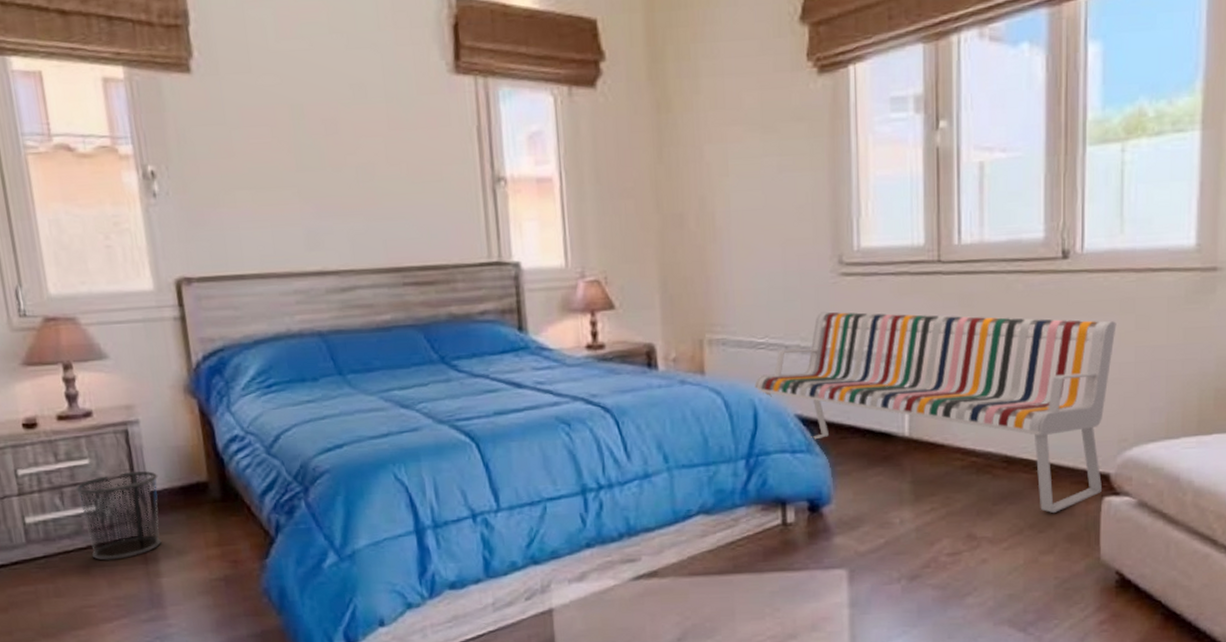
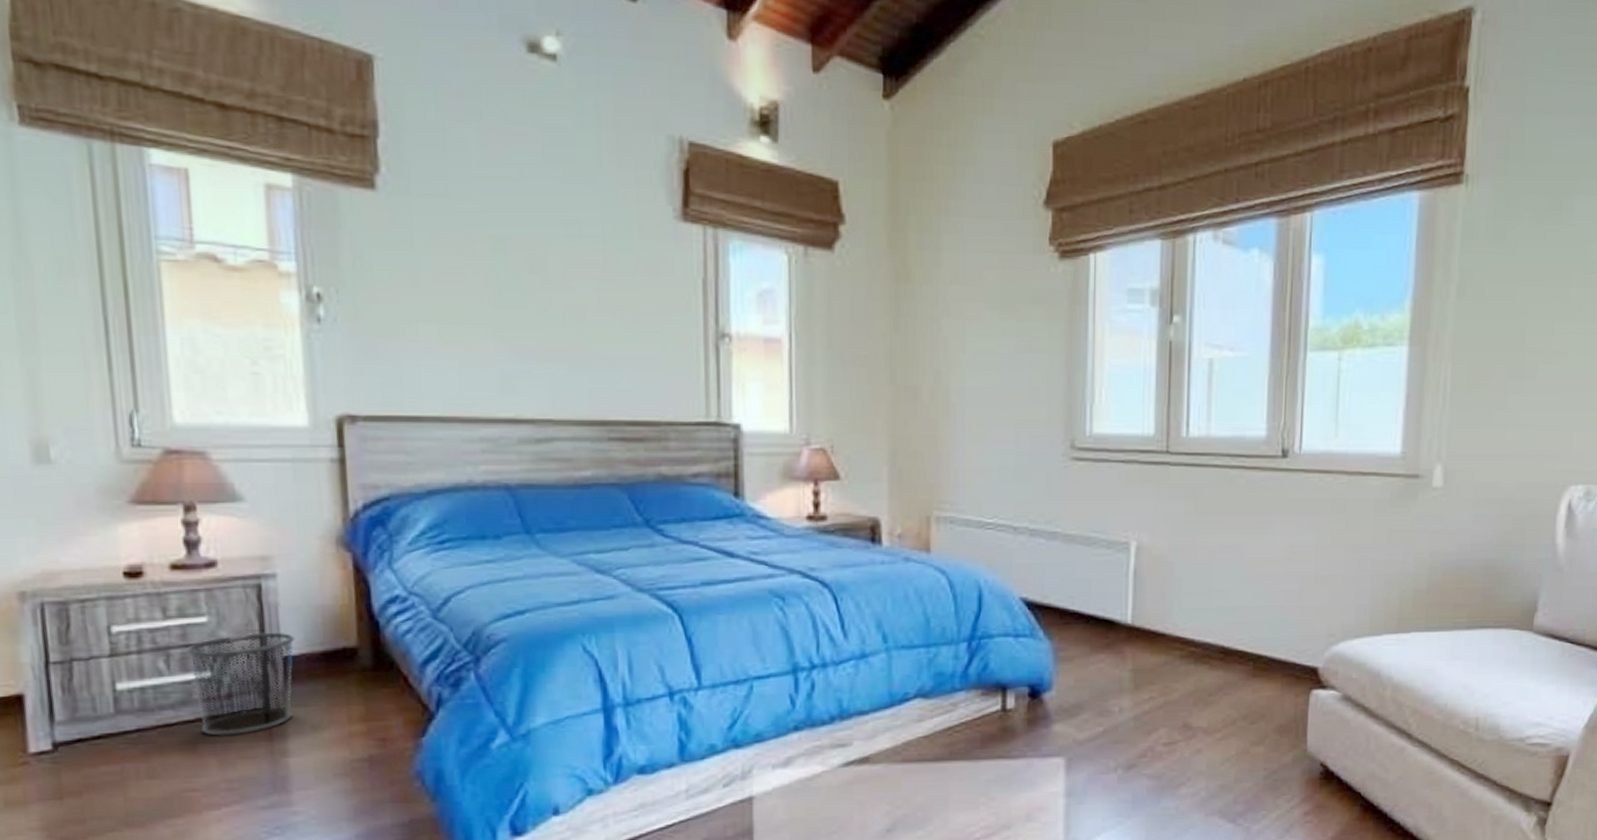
bench: present [754,311,1117,513] -> none [981,495,1329,704]

